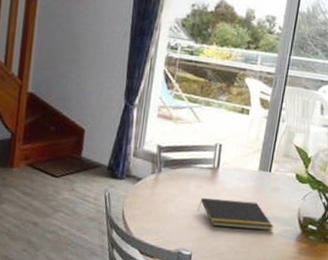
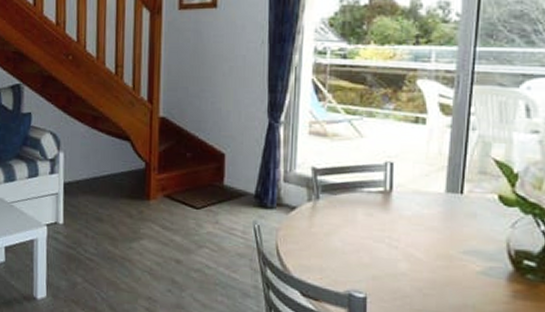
notepad: present [198,197,274,231] -> none [370,228,474,268]

